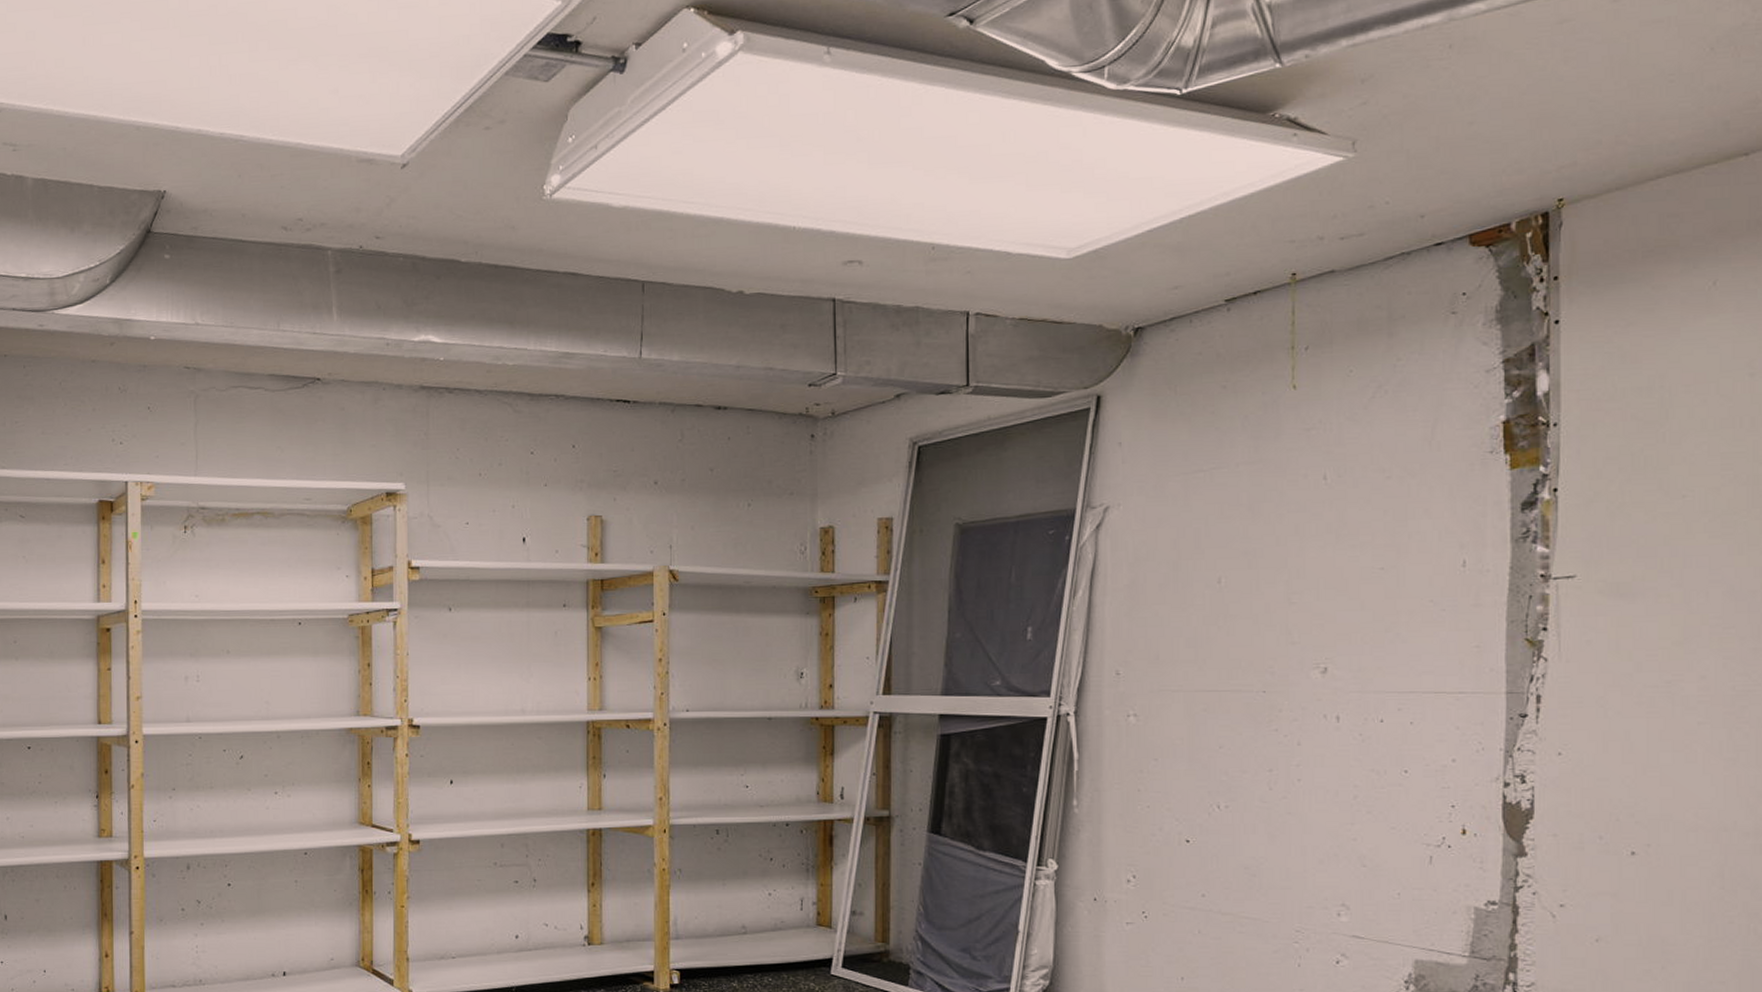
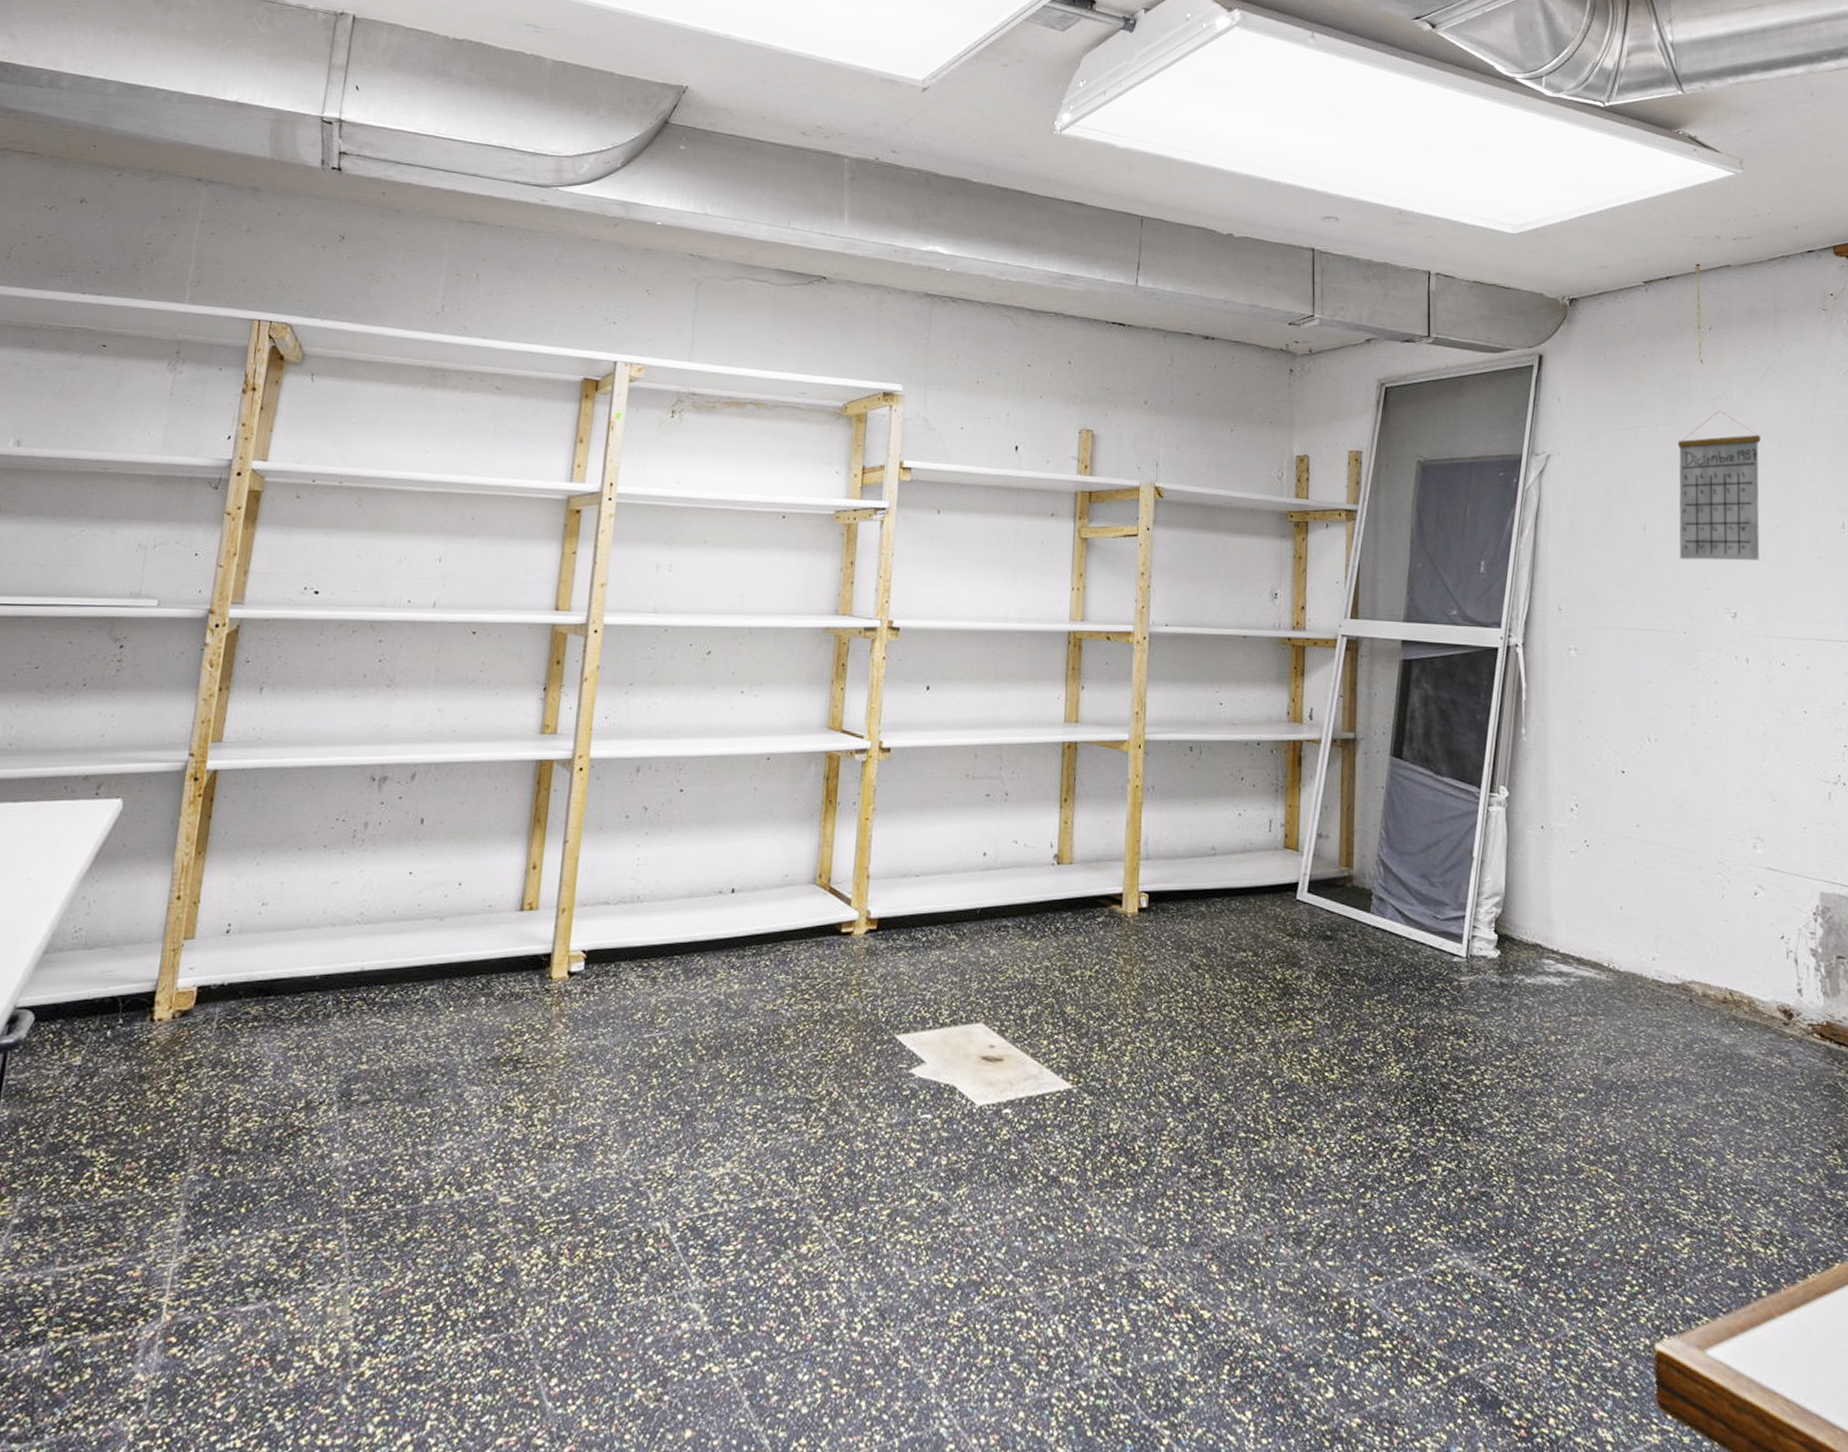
calendar: none [1260,441,1365,612] -> present [1677,410,1761,561]

